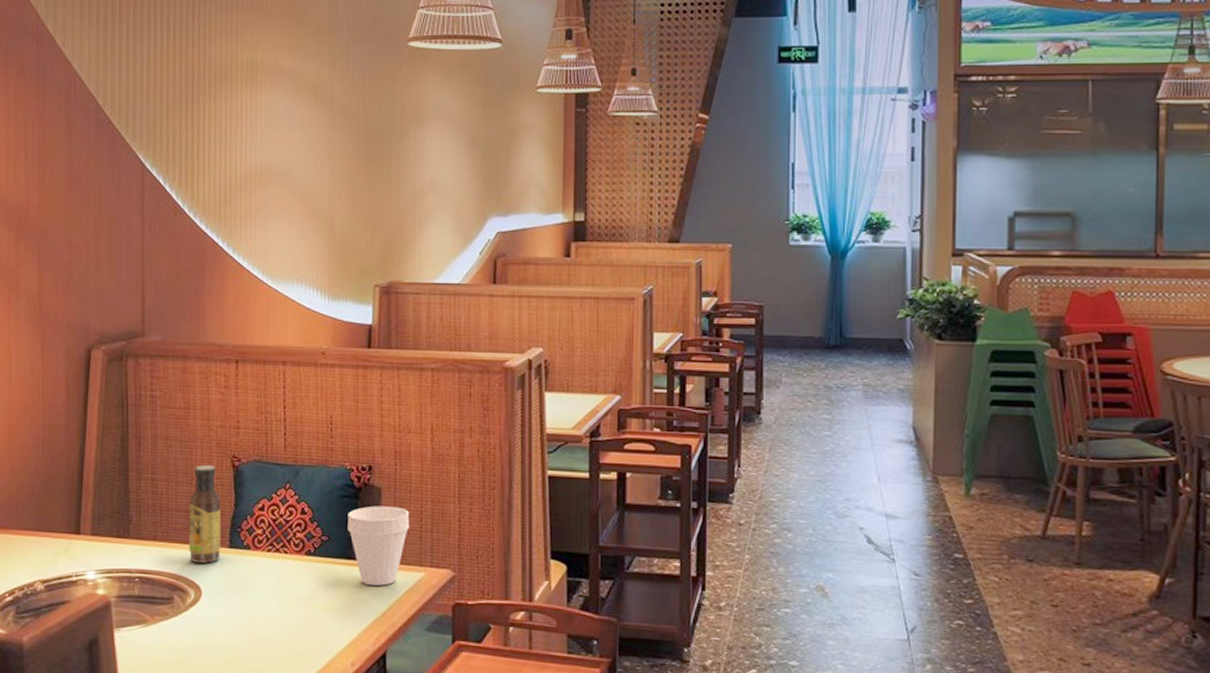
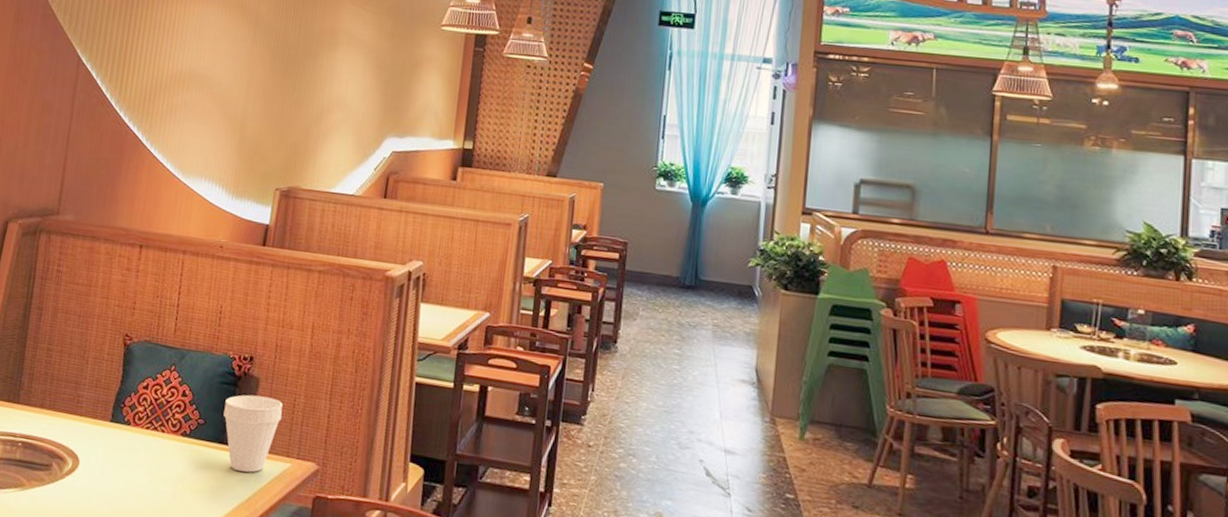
sauce bottle: present [188,465,222,564] -> none [72,340,109,435]

